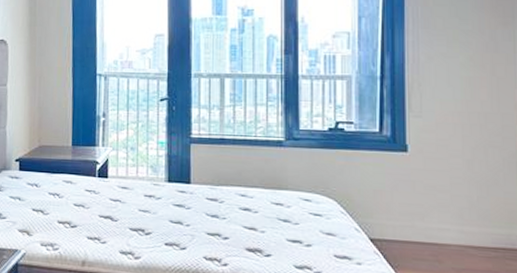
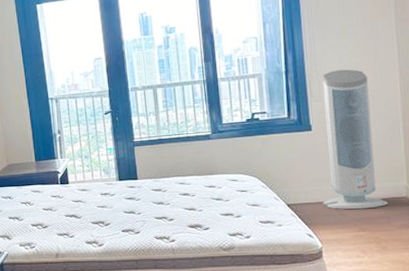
air purifier: none [413,83,497,258] -> present [322,69,388,210]

